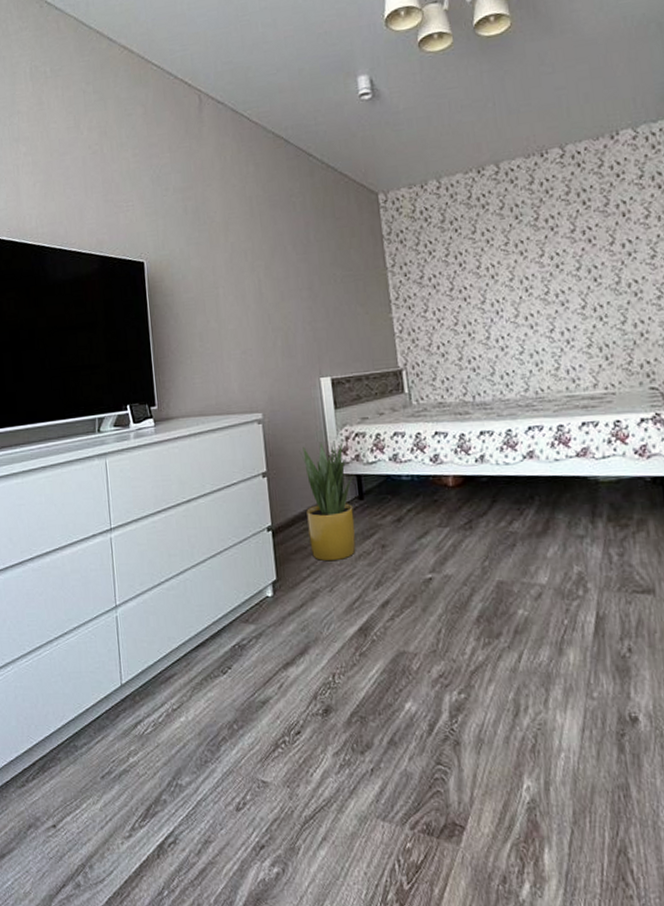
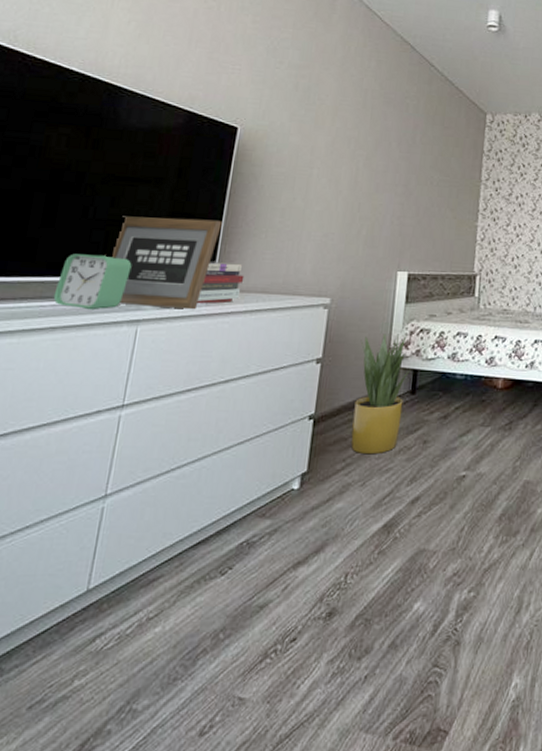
alarm clock: none [37,399,89,448] -> present [53,253,132,309]
picture frame: none [71,353,152,441] -> present [112,216,222,310]
books: none [147,391,182,432] -> present [197,260,245,303]

